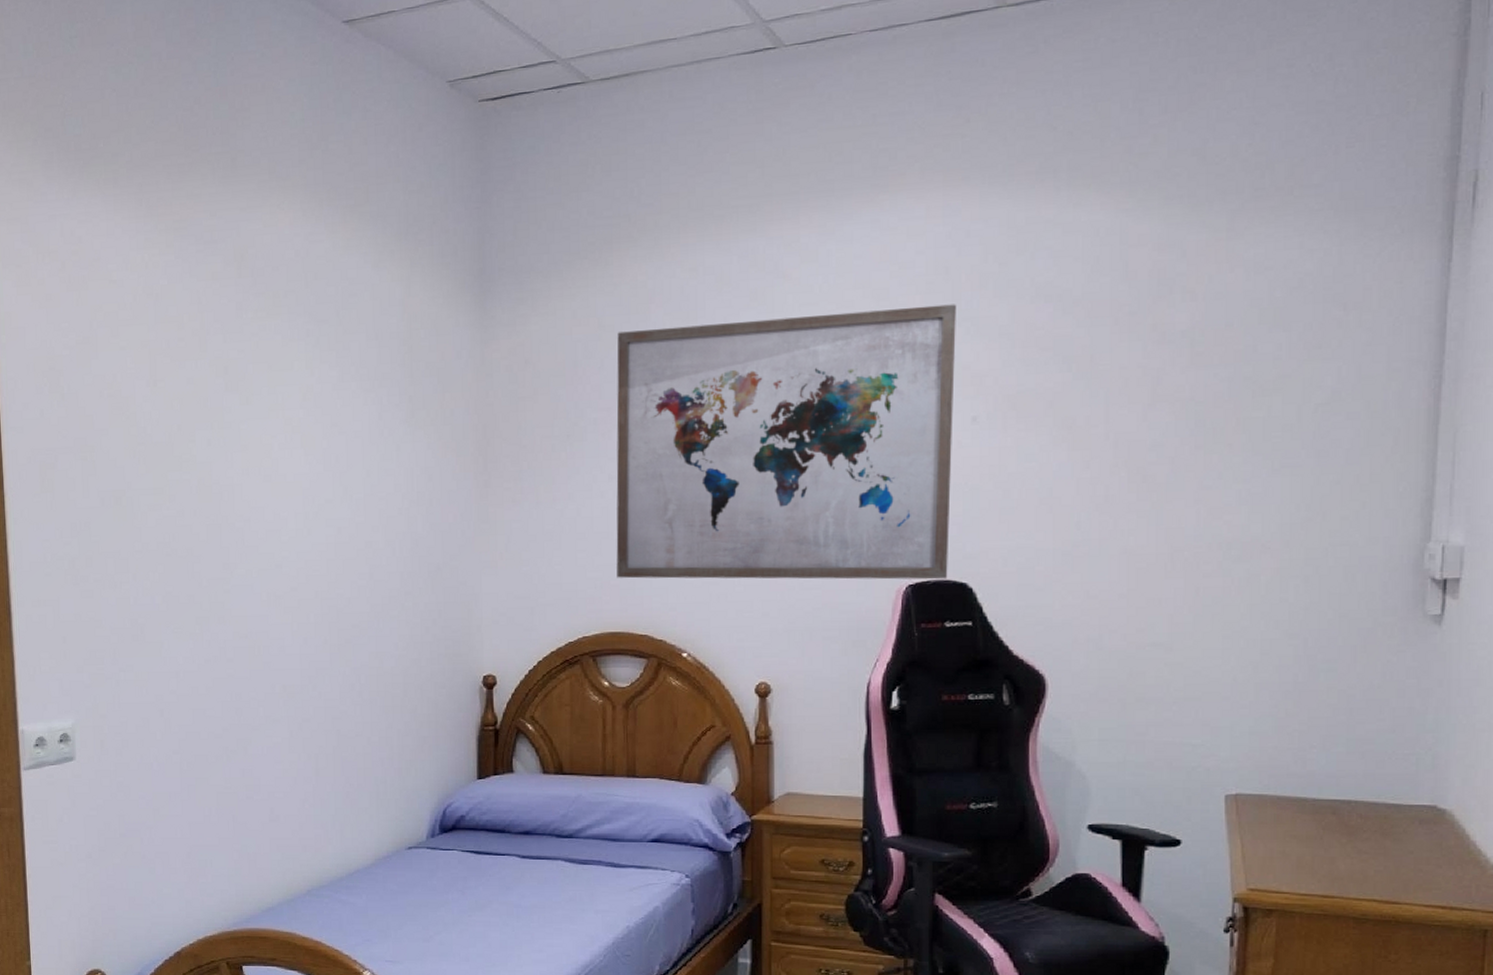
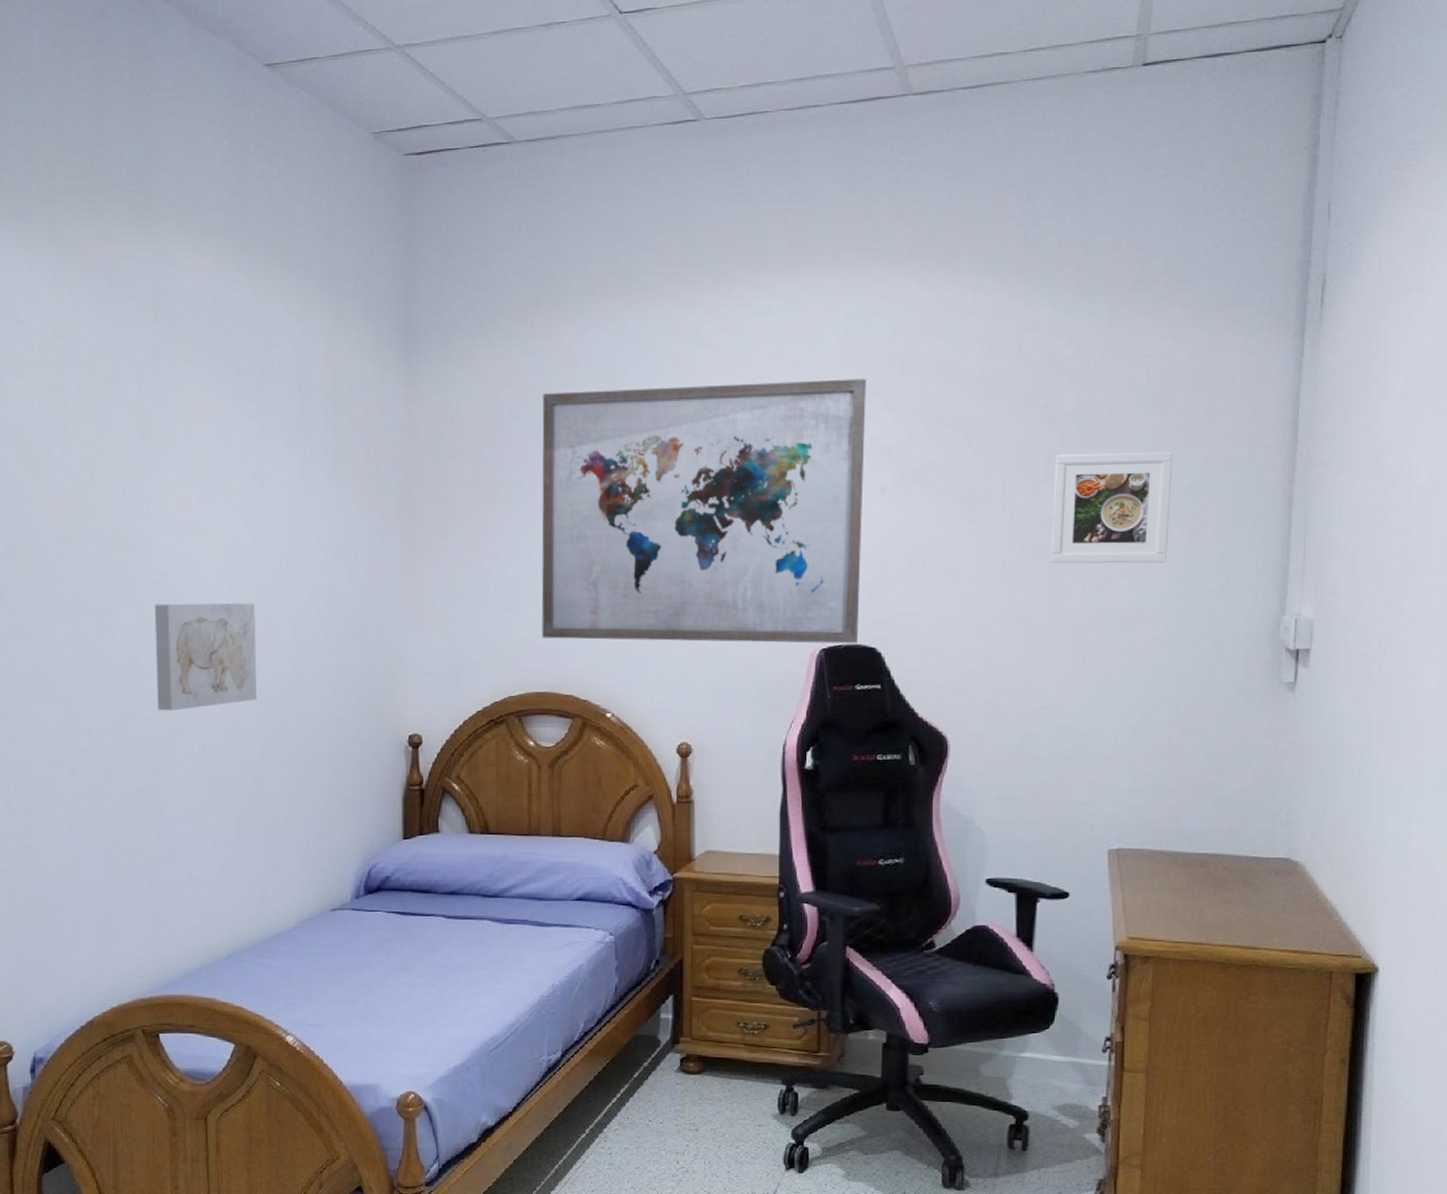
wall art: none [238,547,336,654] -> present [154,603,258,711]
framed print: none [1159,369,1299,492] -> present [1050,452,1173,564]

